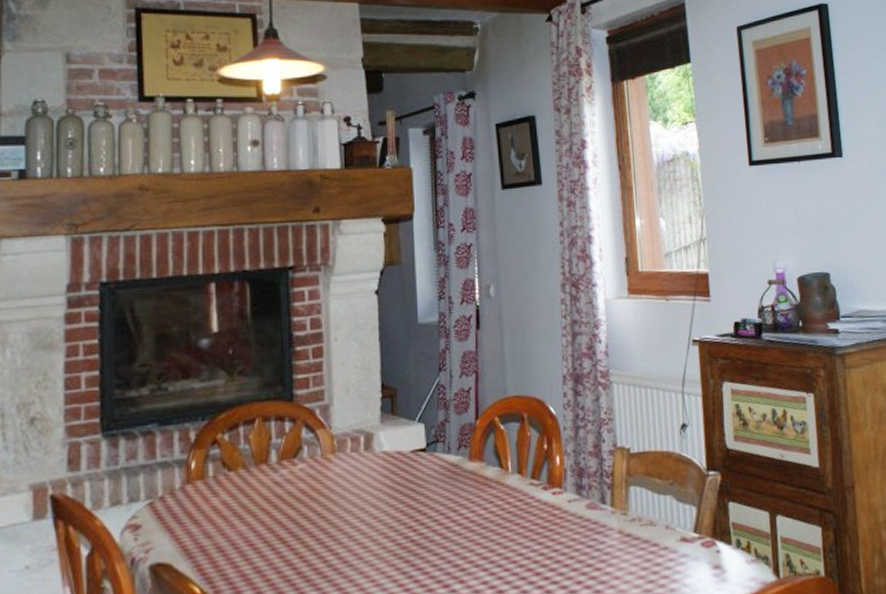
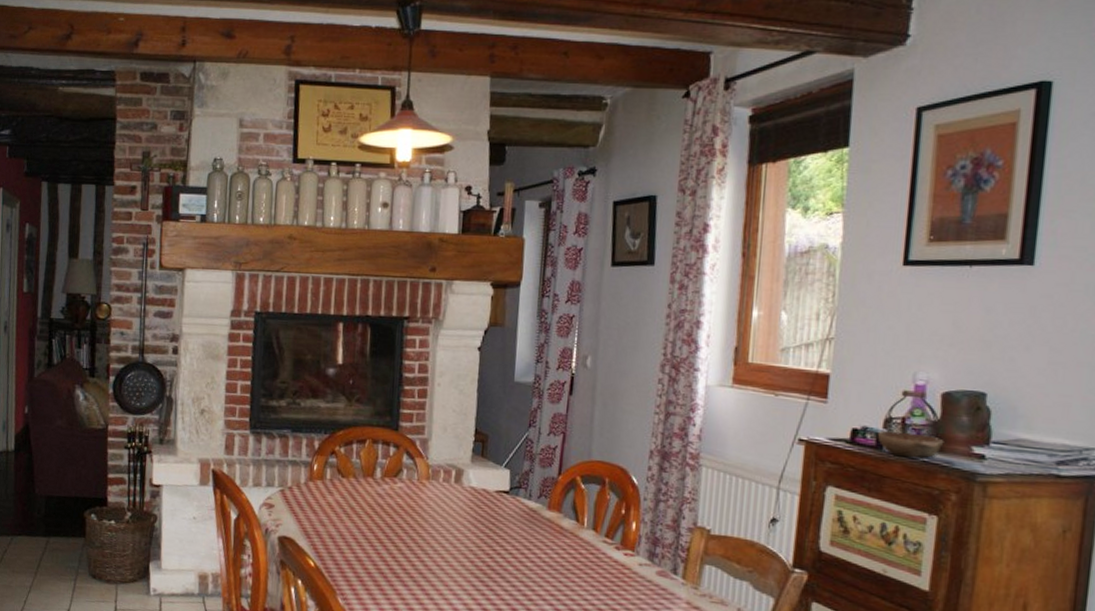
decorative bowl: none [754,318,807,344] -> present [877,430,944,460]

